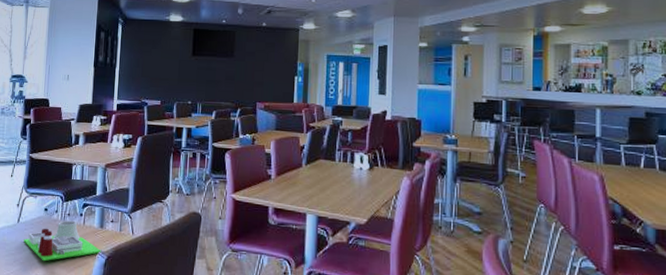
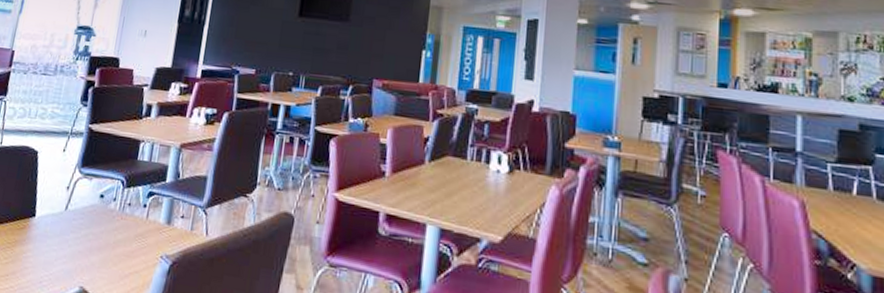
architectural model: present [24,220,101,262] -> none [70,211,165,263]

